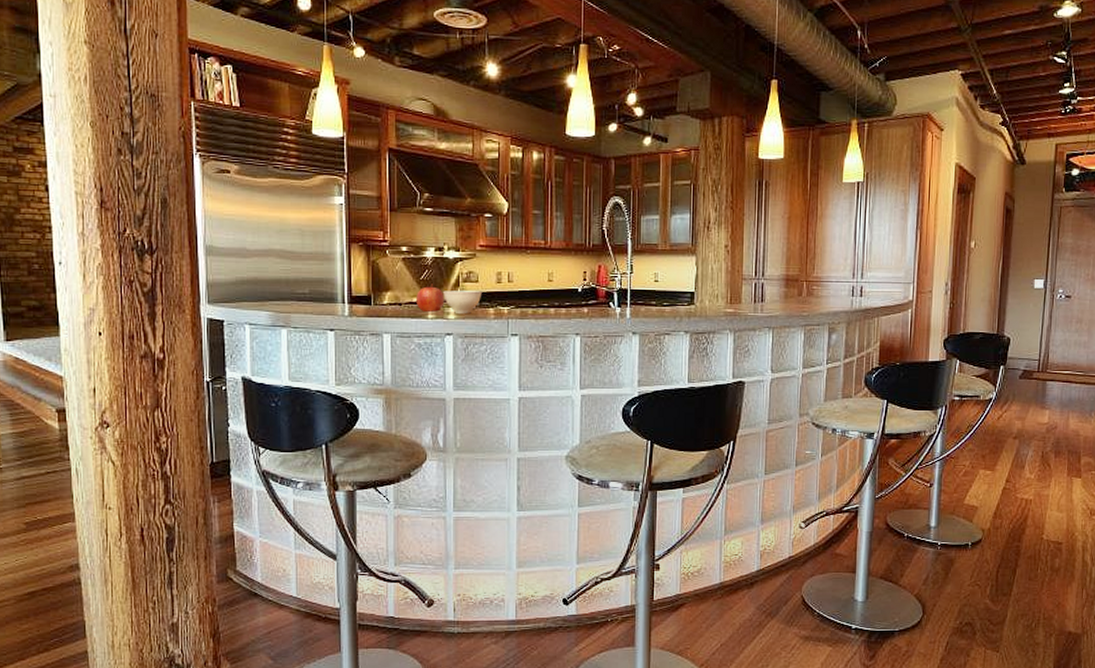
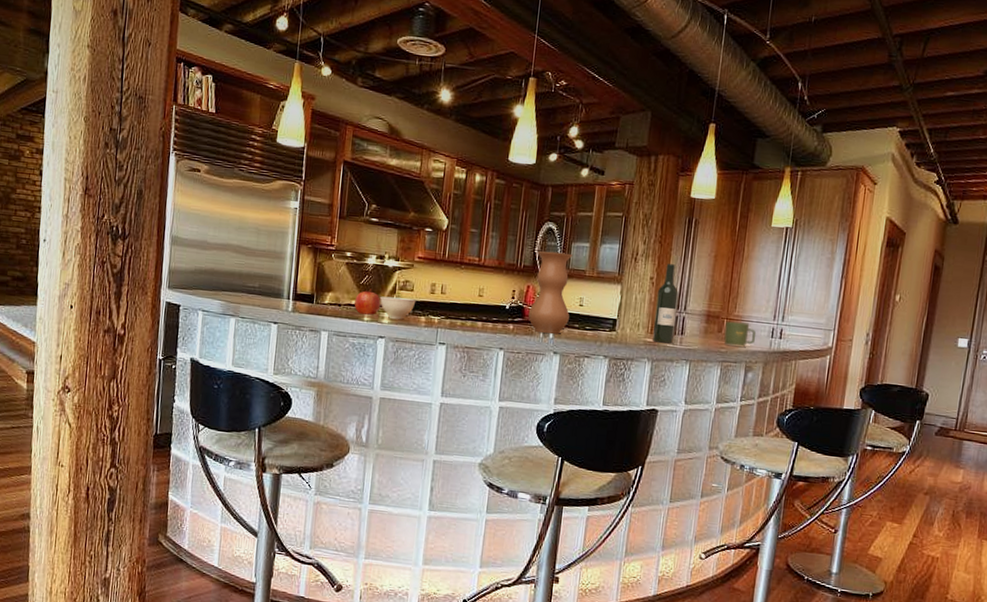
vase: none [602,227,645,314] -> present [528,251,574,335]
wine bottle: none [732,230,756,312] -> present [652,264,679,344]
mug: none [805,283,837,309] -> present [724,321,756,348]

